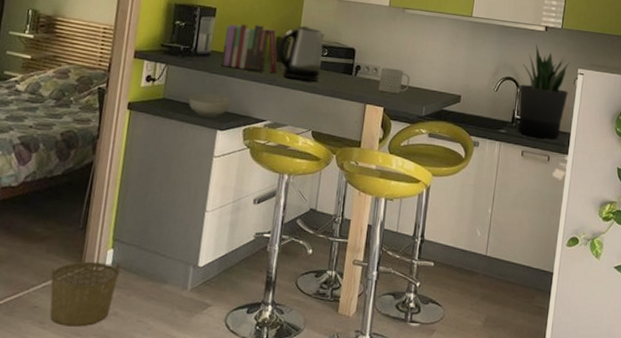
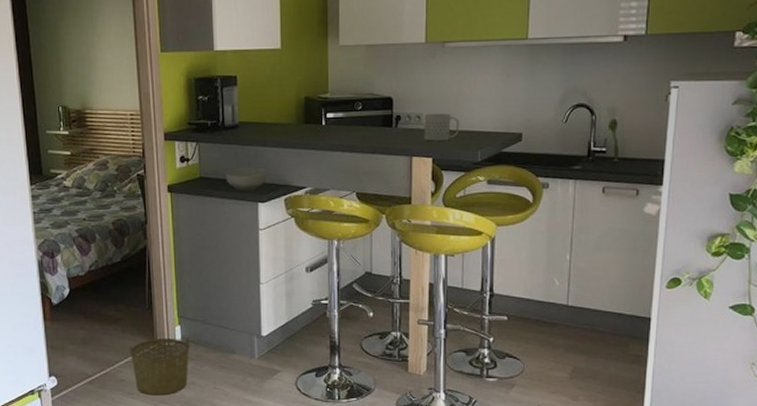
books: present [221,24,278,73] -> none [250,87,311,137]
kettle: present [278,25,324,82] -> none [308,80,356,141]
planter: present [517,45,570,139] -> none [594,60,660,170]

